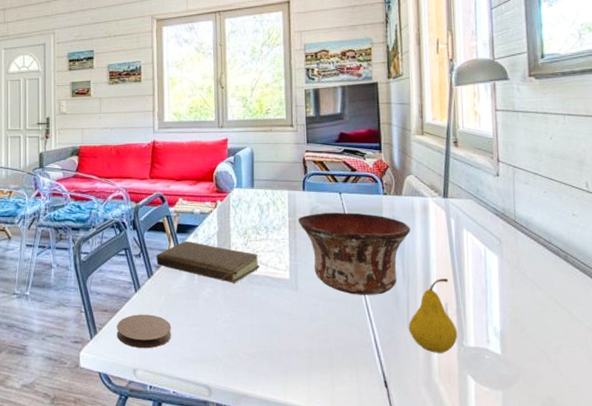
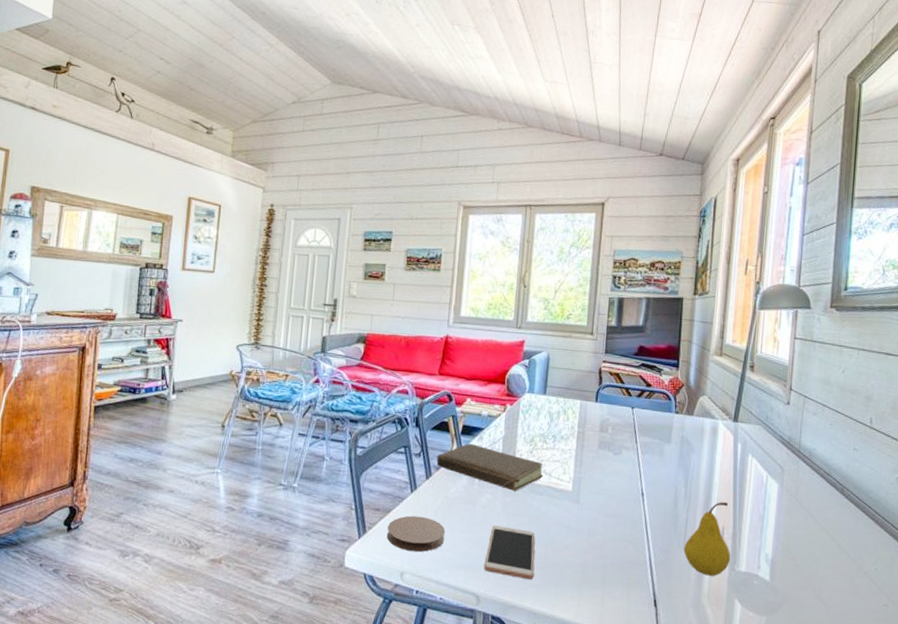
smartphone: none [212,318,262,369] -> present [484,525,535,580]
bowl: present [298,212,411,295] -> none [587,426,698,514]

